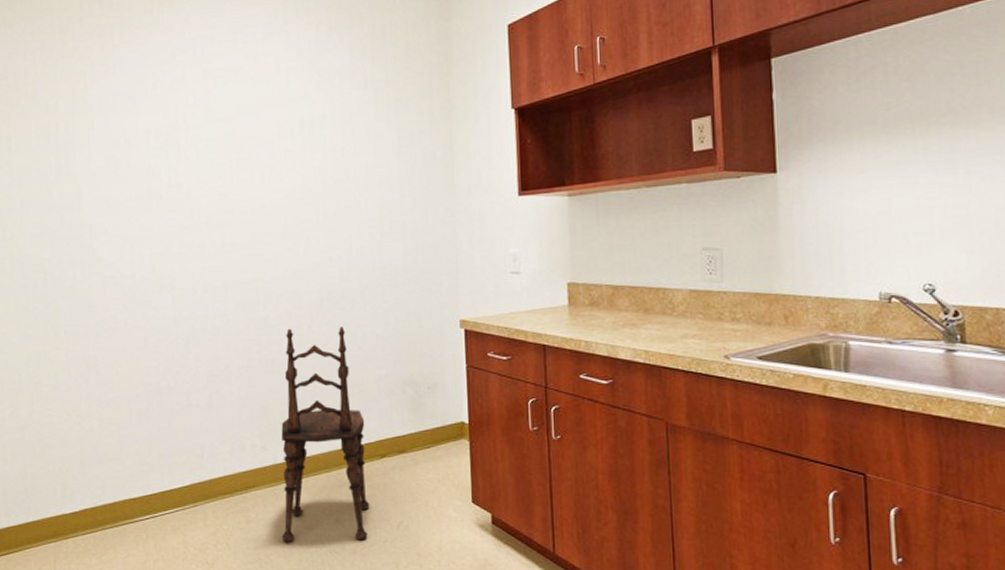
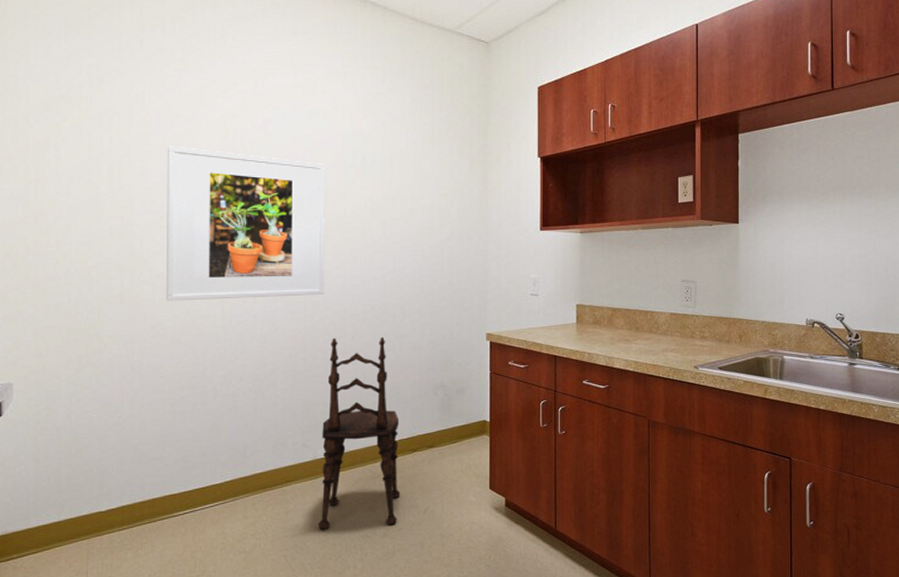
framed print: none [110,127,277,293] -> present [166,146,325,301]

